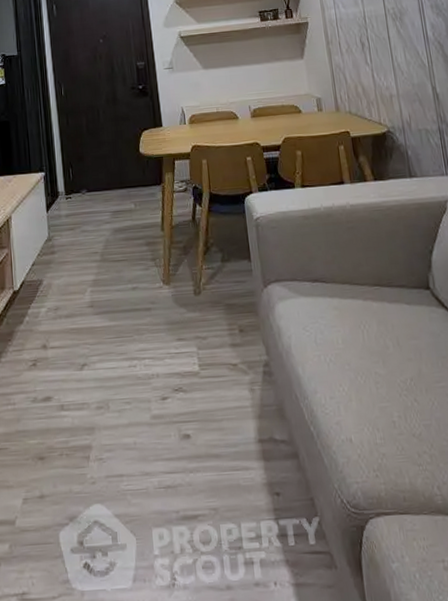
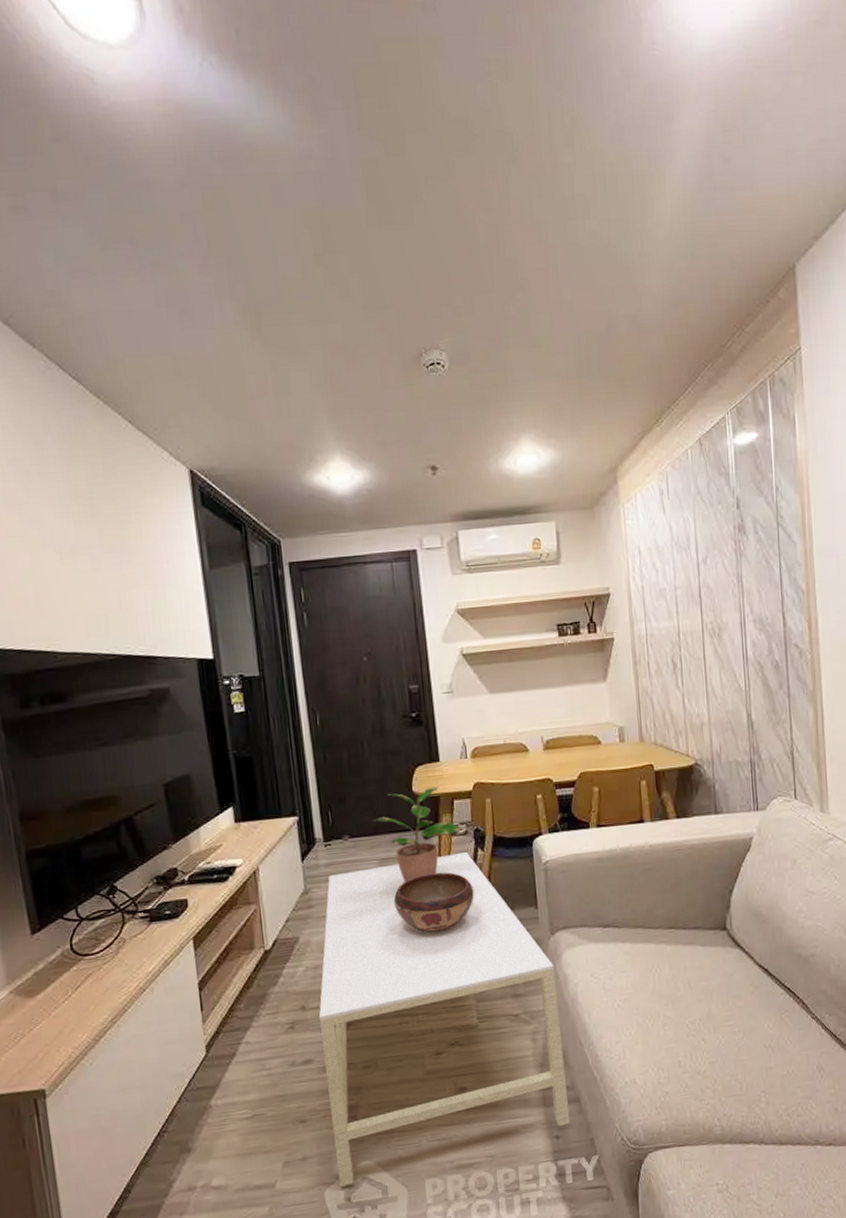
coffee table: none [57,207,290,529] -> present [318,852,570,1187]
potted plant: none [106,149,182,233] -> present [372,787,462,883]
decorative bowl: none [123,225,194,281] -> present [393,872,474,933]

